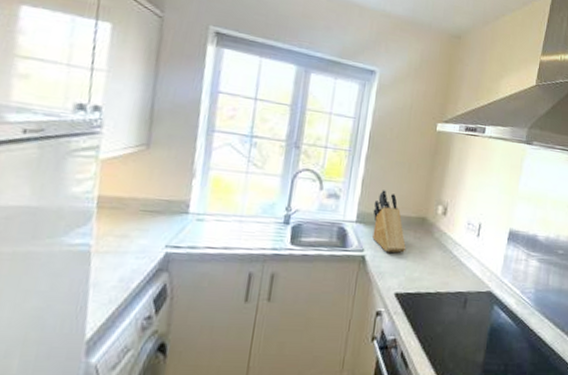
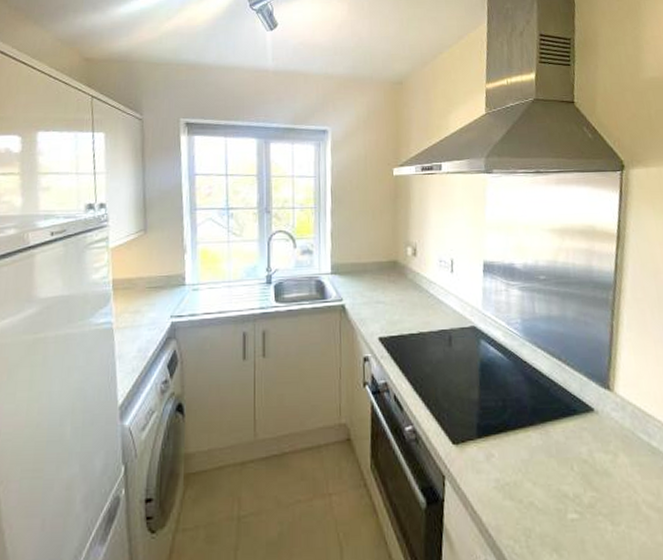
knife block: present [372,190,406,253] -> none [345,240,382,298]

